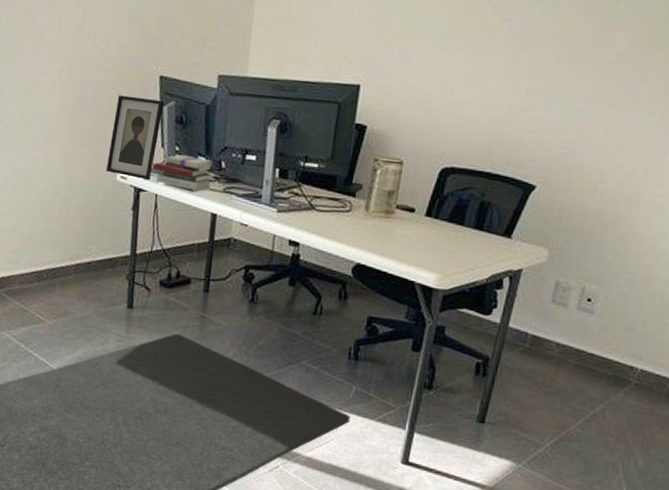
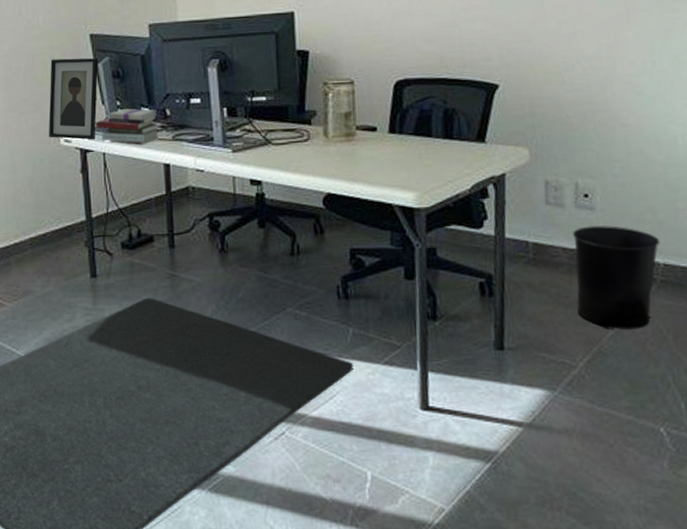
waste bin: none [556,327,644,422] -> present [573,225,661,330]

